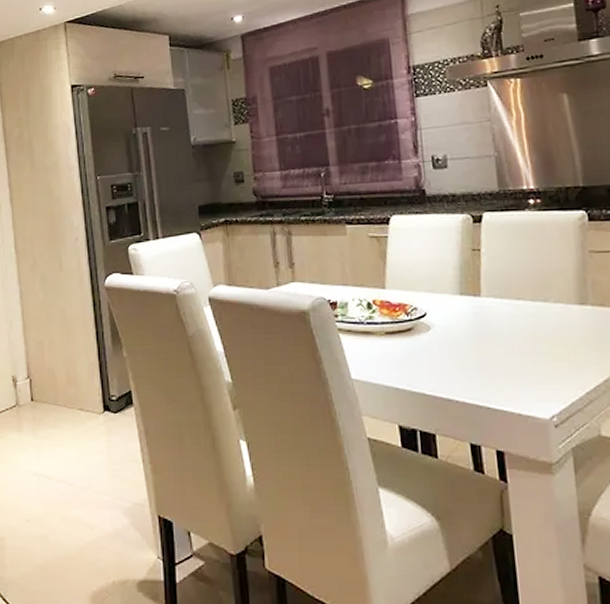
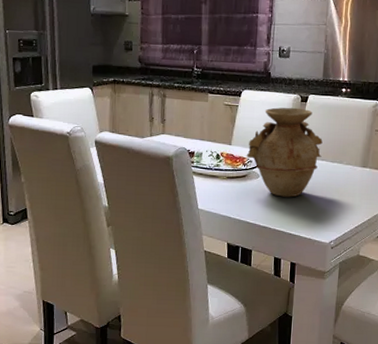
vase: none [409,231,516,355] -> present [247,107,323,198]

